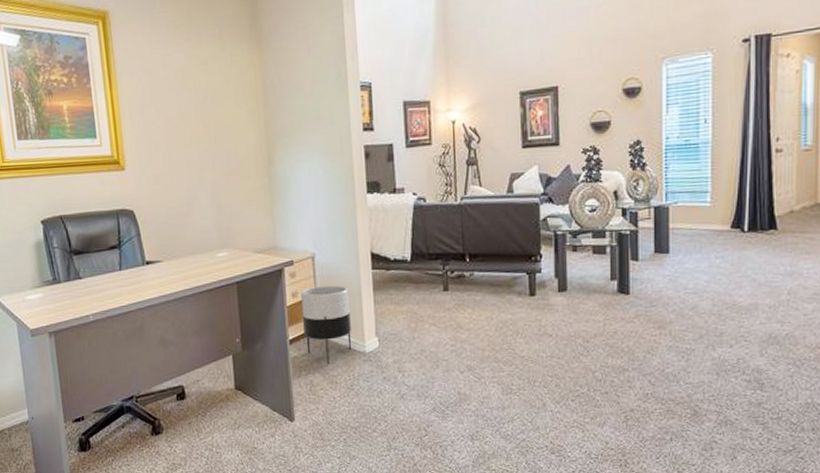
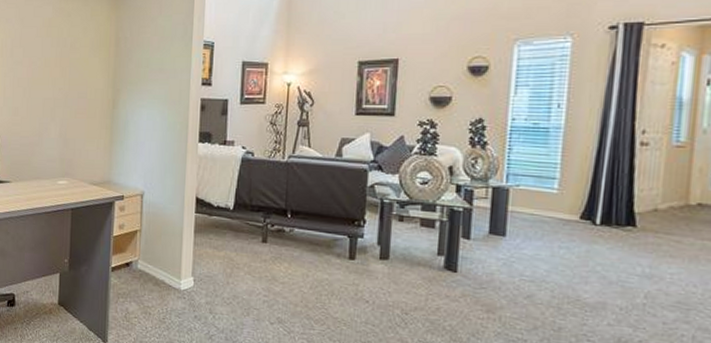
planter: present [301,285,351,364] -> none [126,221,171,296]

